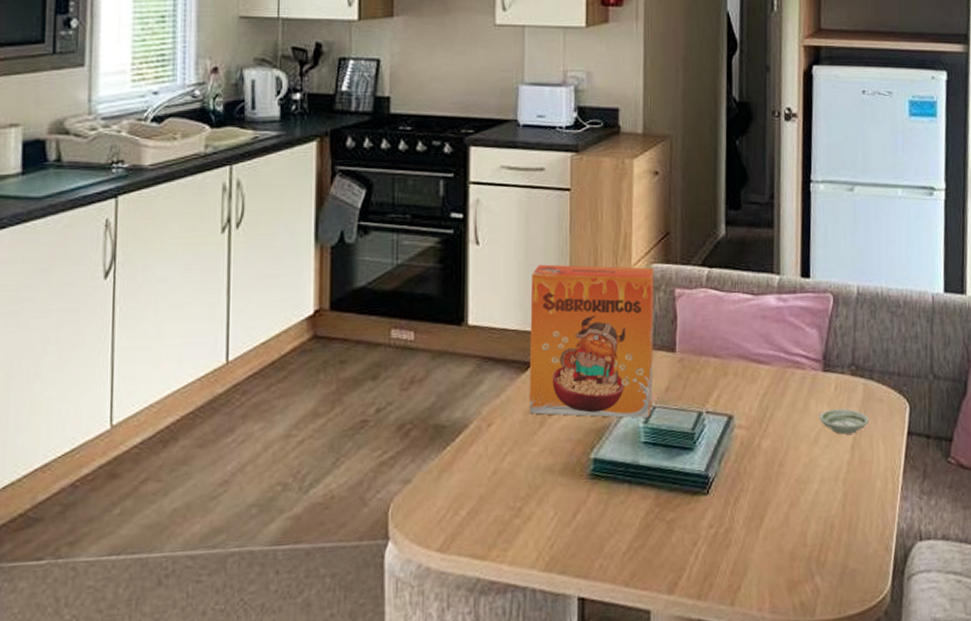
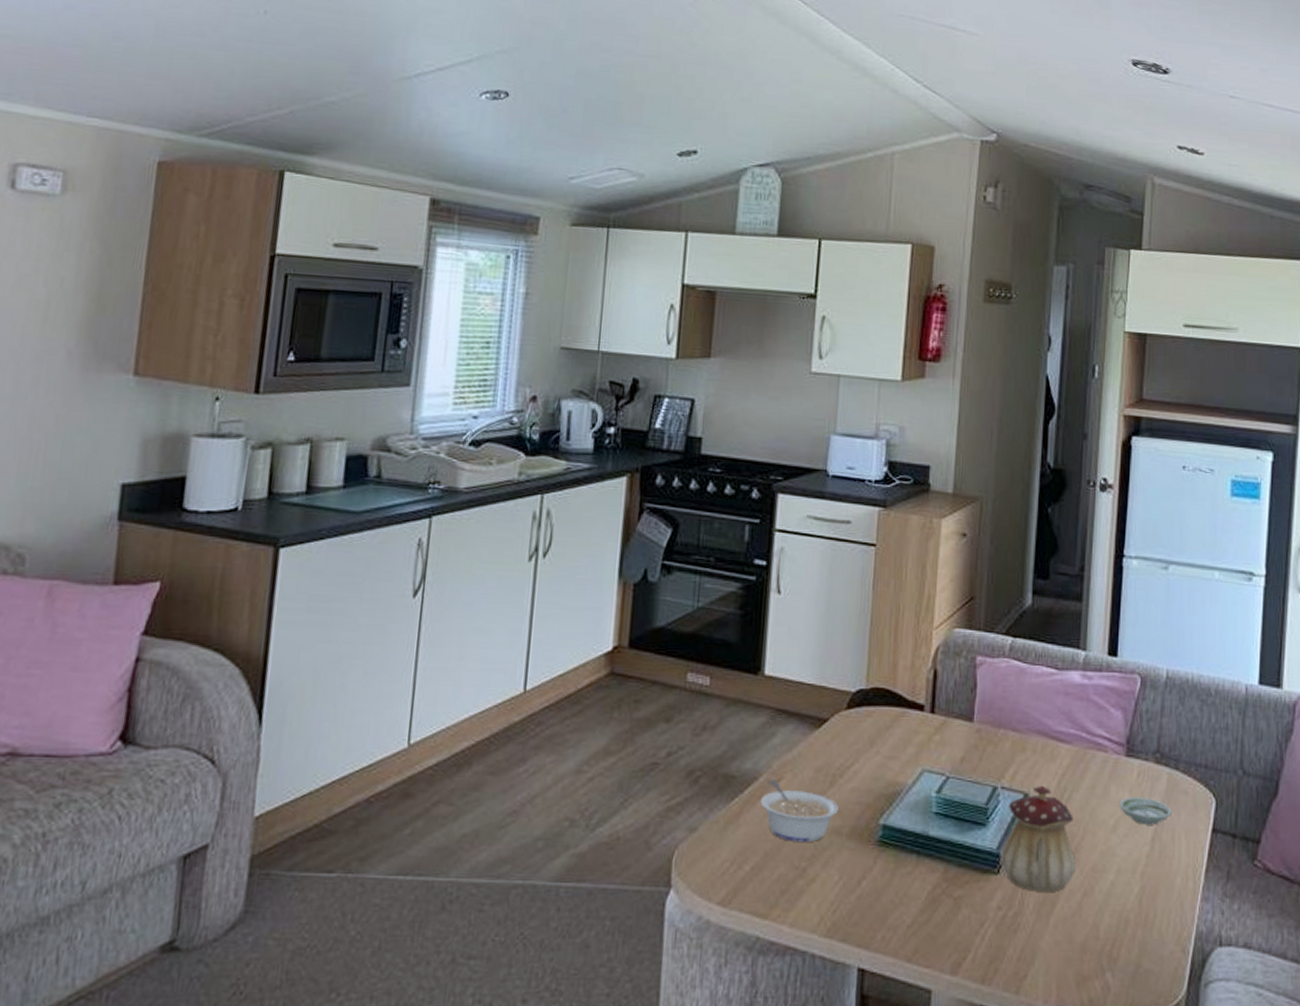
legume: none [473,425,549,484] -> present [761,779,838,843]
cereal box: present [529,264,654,419] -> none [820,619,956,787]
teapot: none [708,406,782,508] -> present [1000,785,1076,892]

